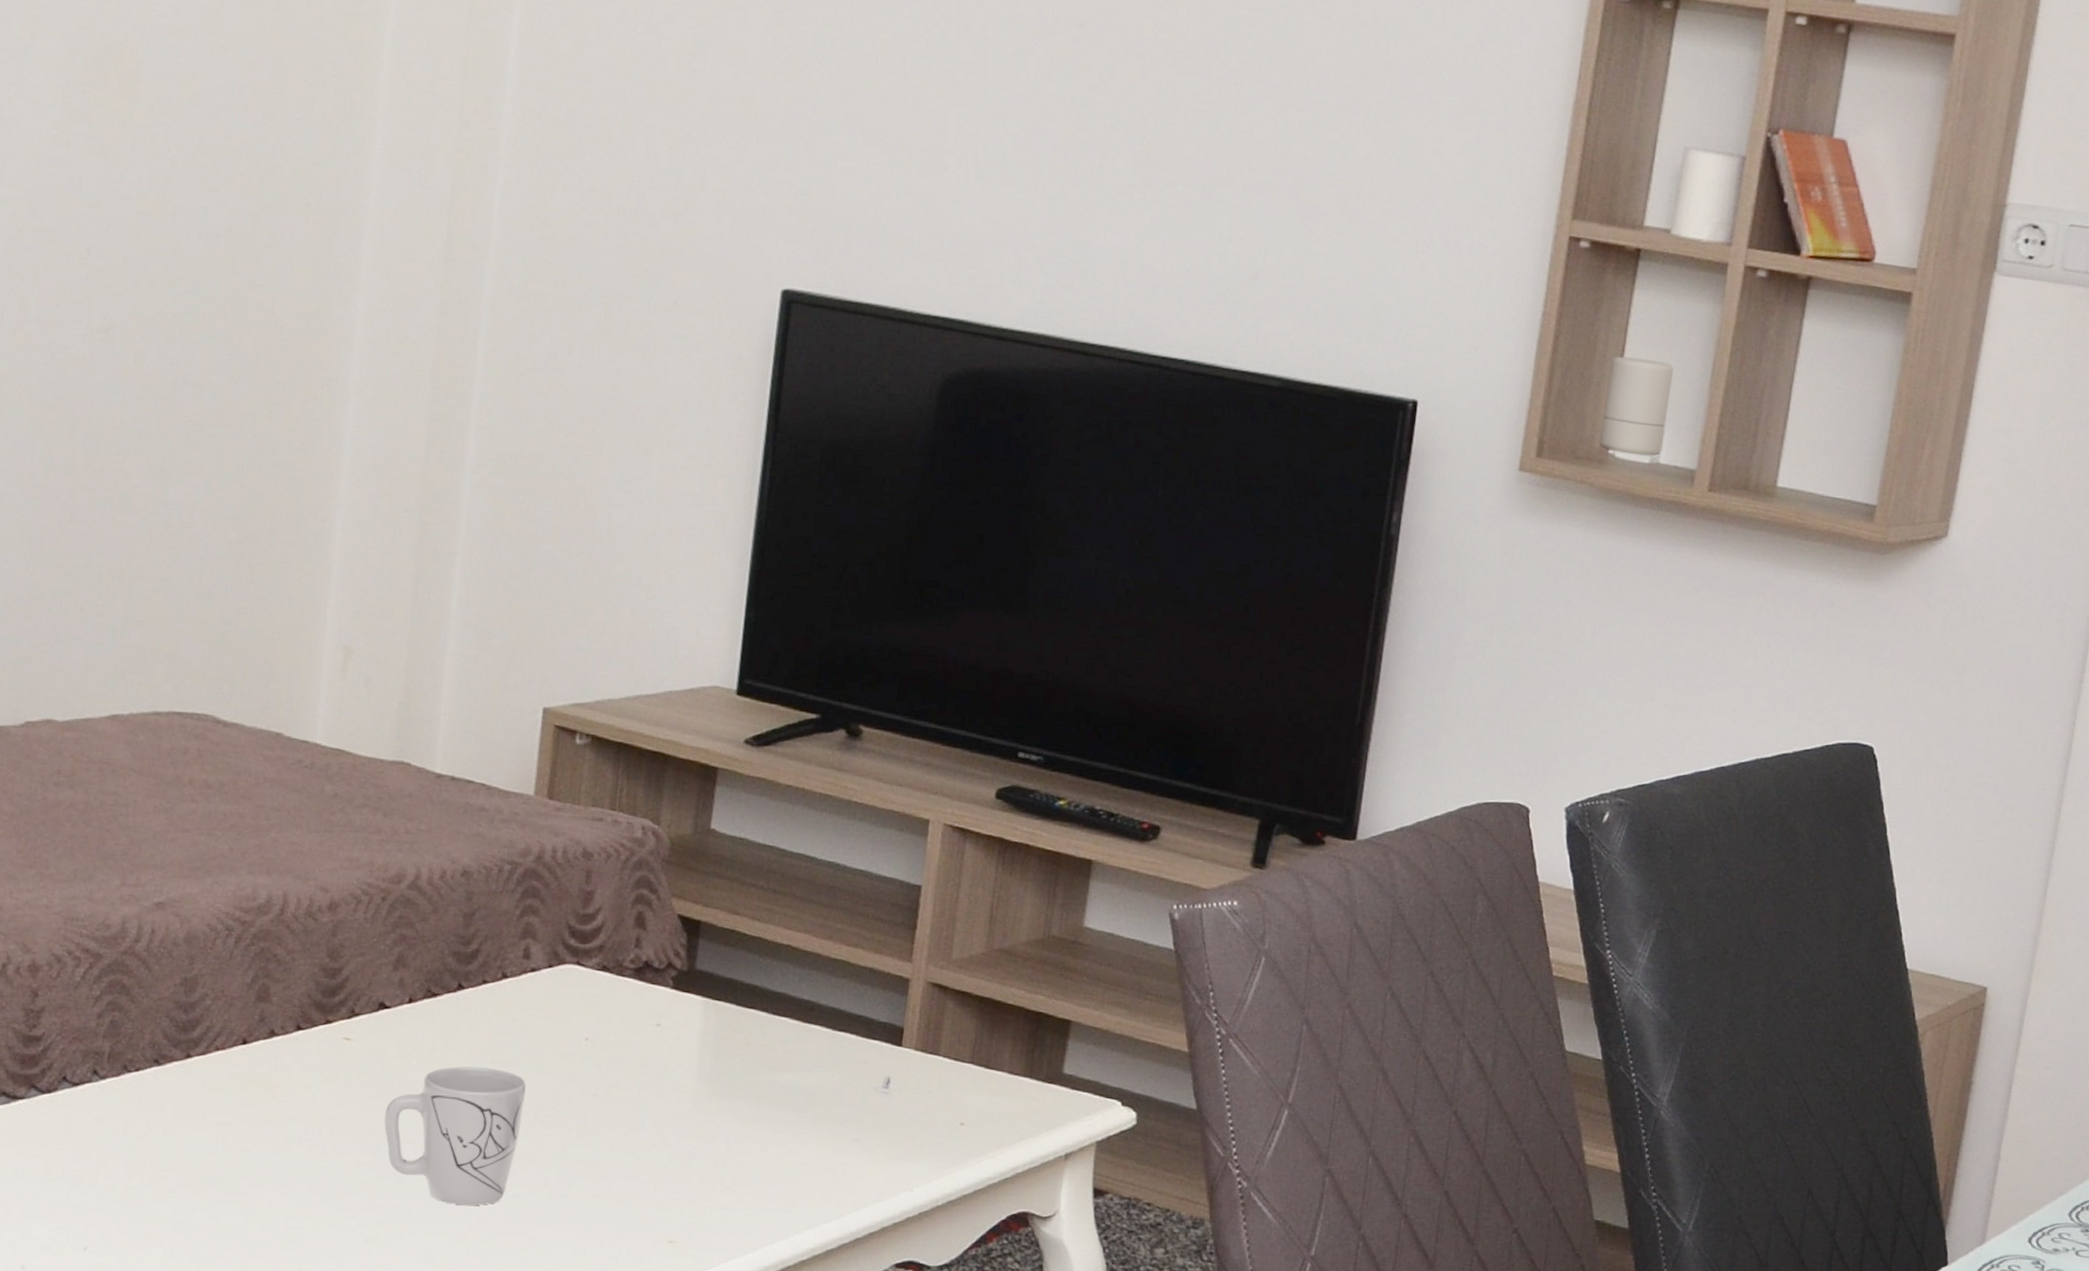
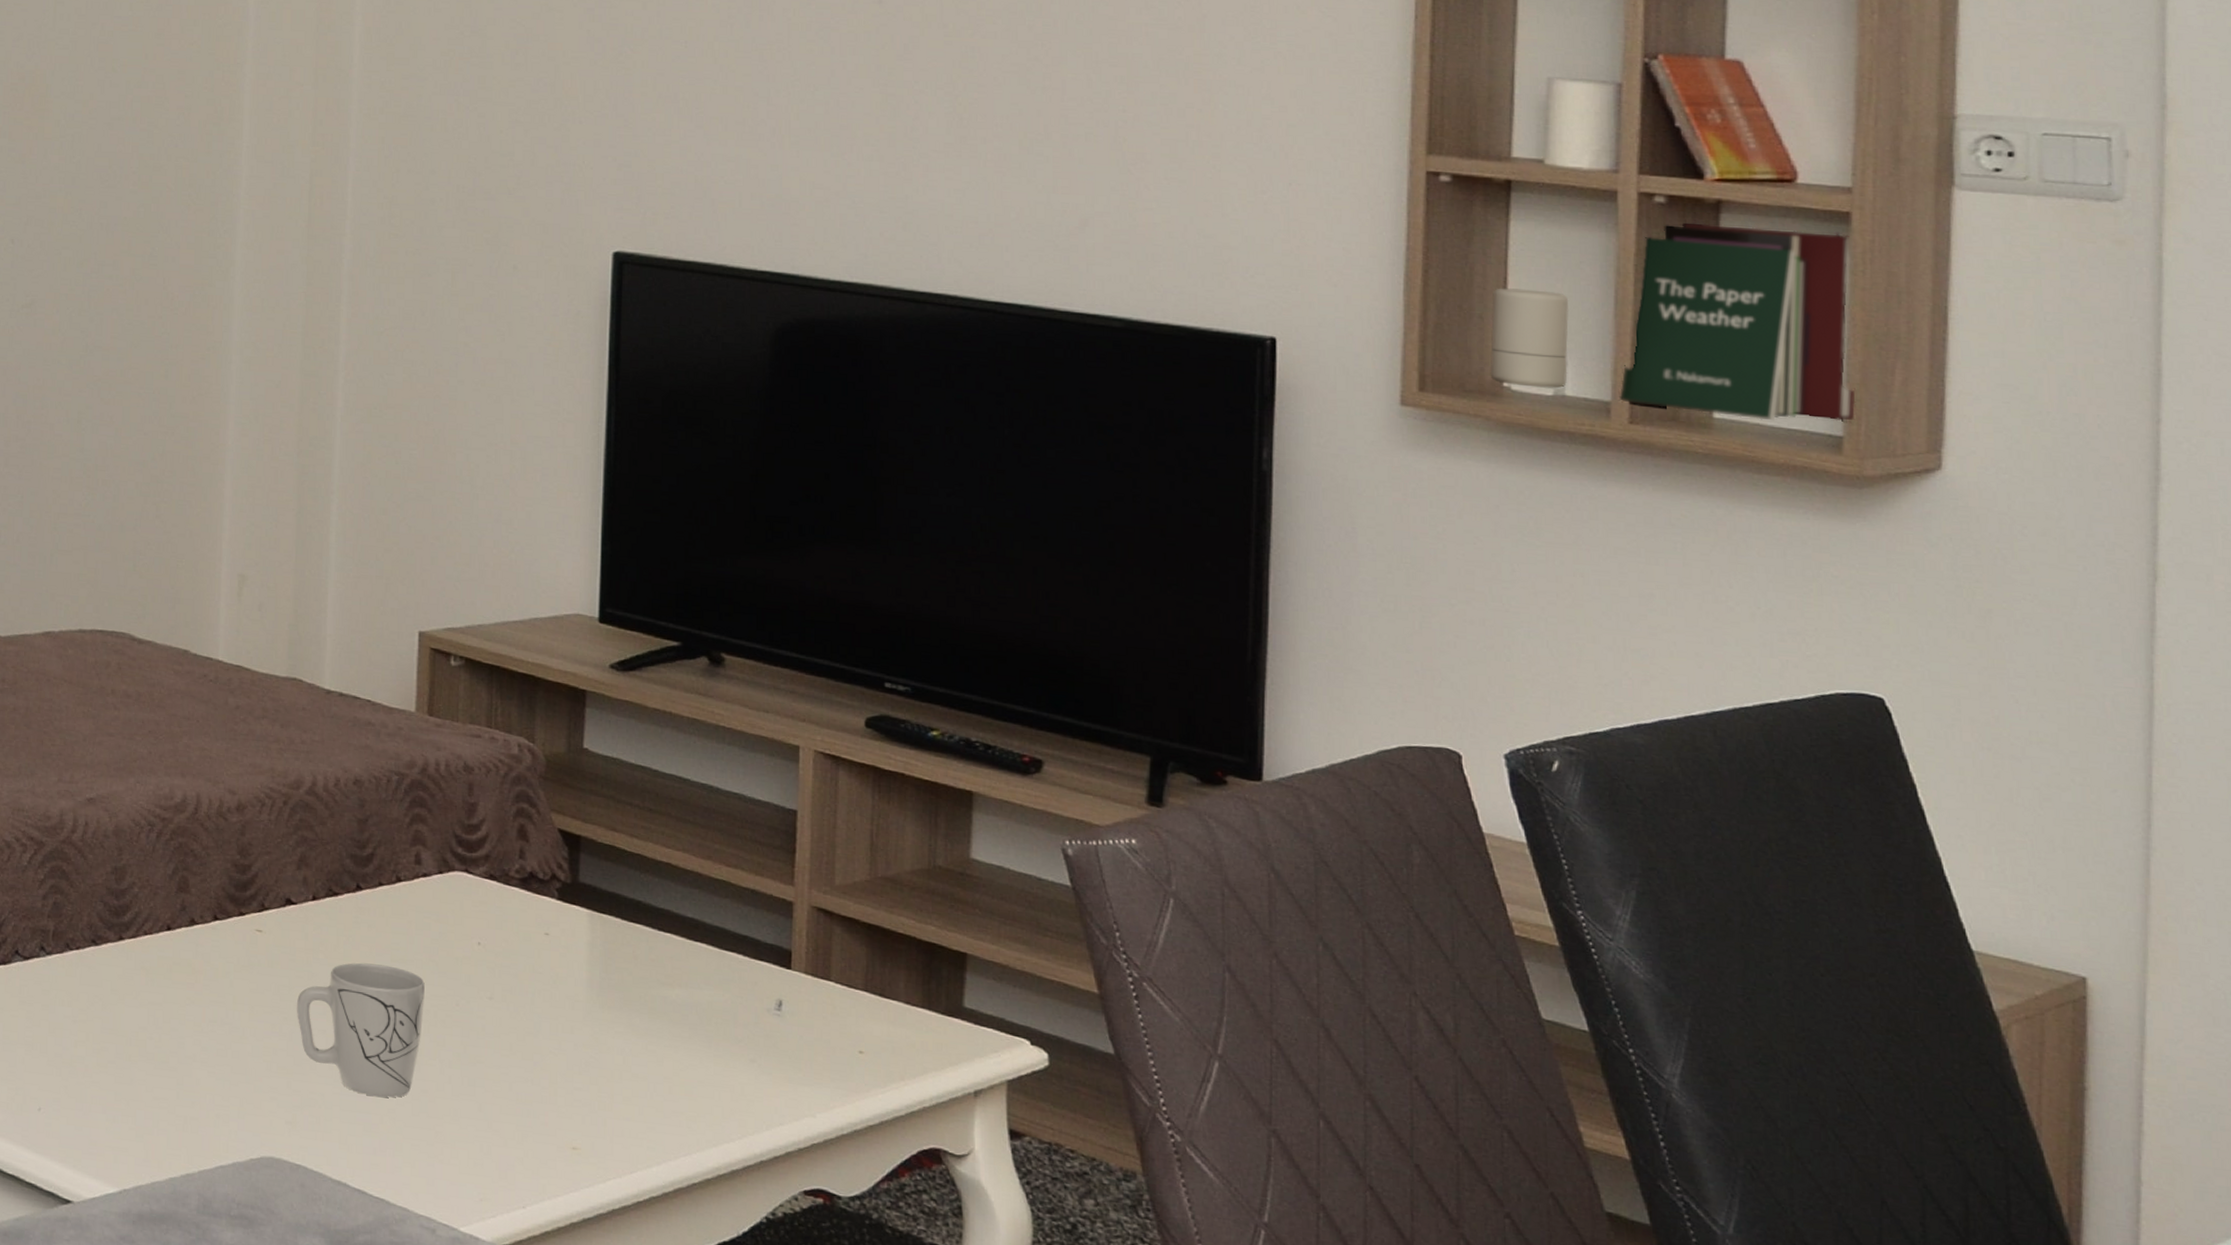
books: none [1703,298,1908,491] -> present [1619,223,1856,421]

